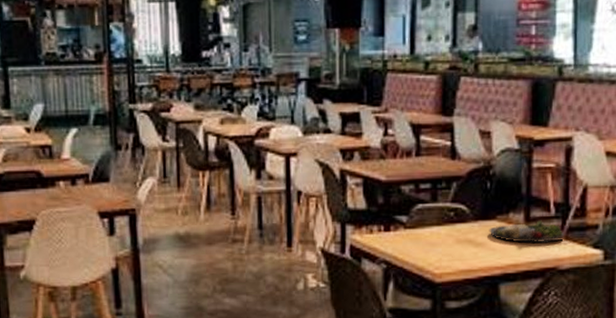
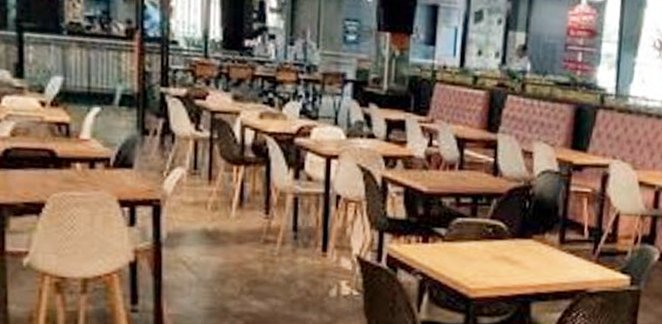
dinner plate: present [489,219,564,244] -> none [524,242,595,266]

